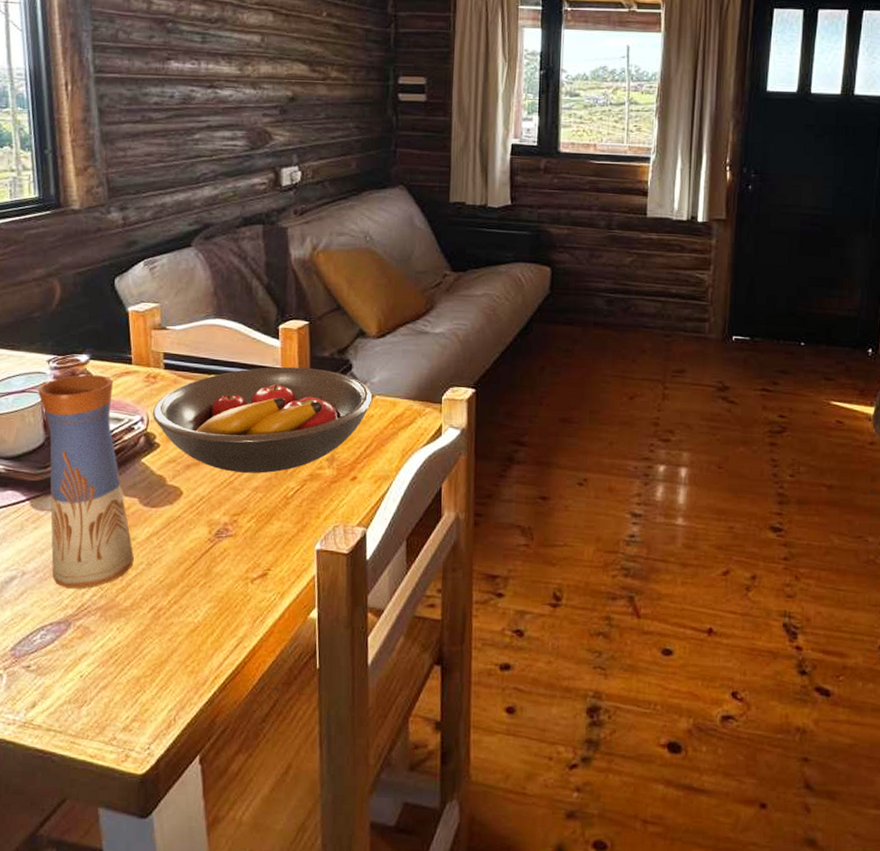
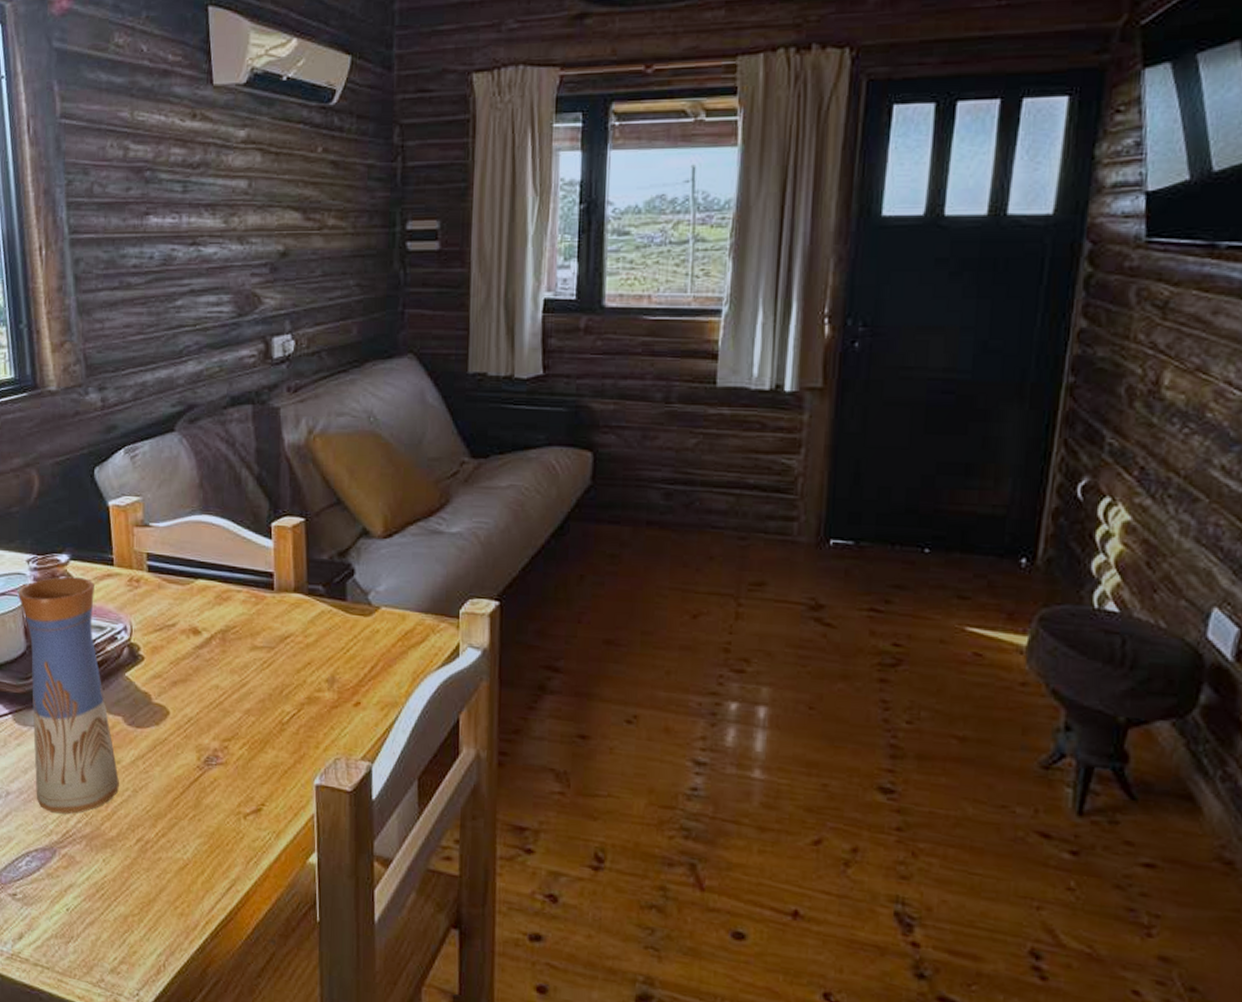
fruit bowl: present [152,366,373,474] -> none [135,571,378,694]

